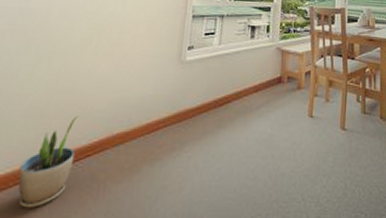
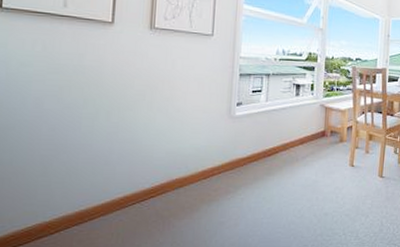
potted plant: present [17,116,78,208] -> none [91,163,140,239]

